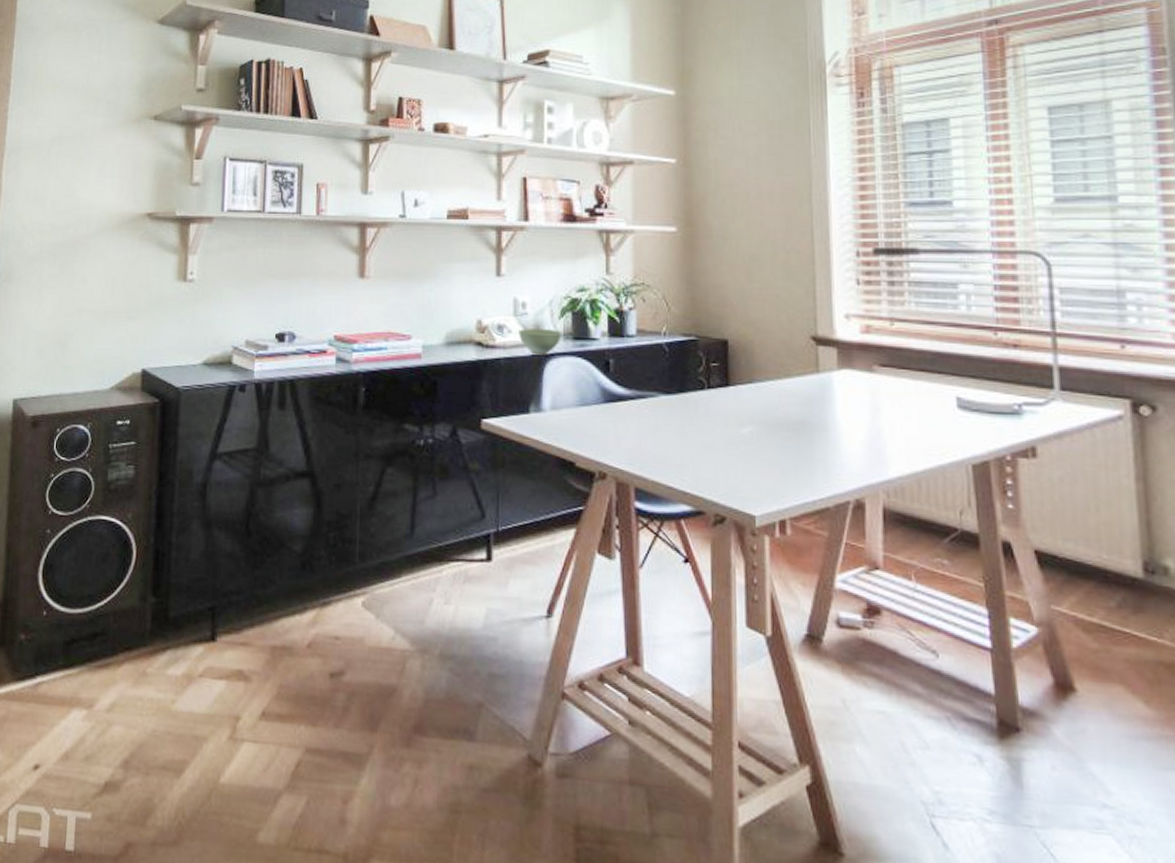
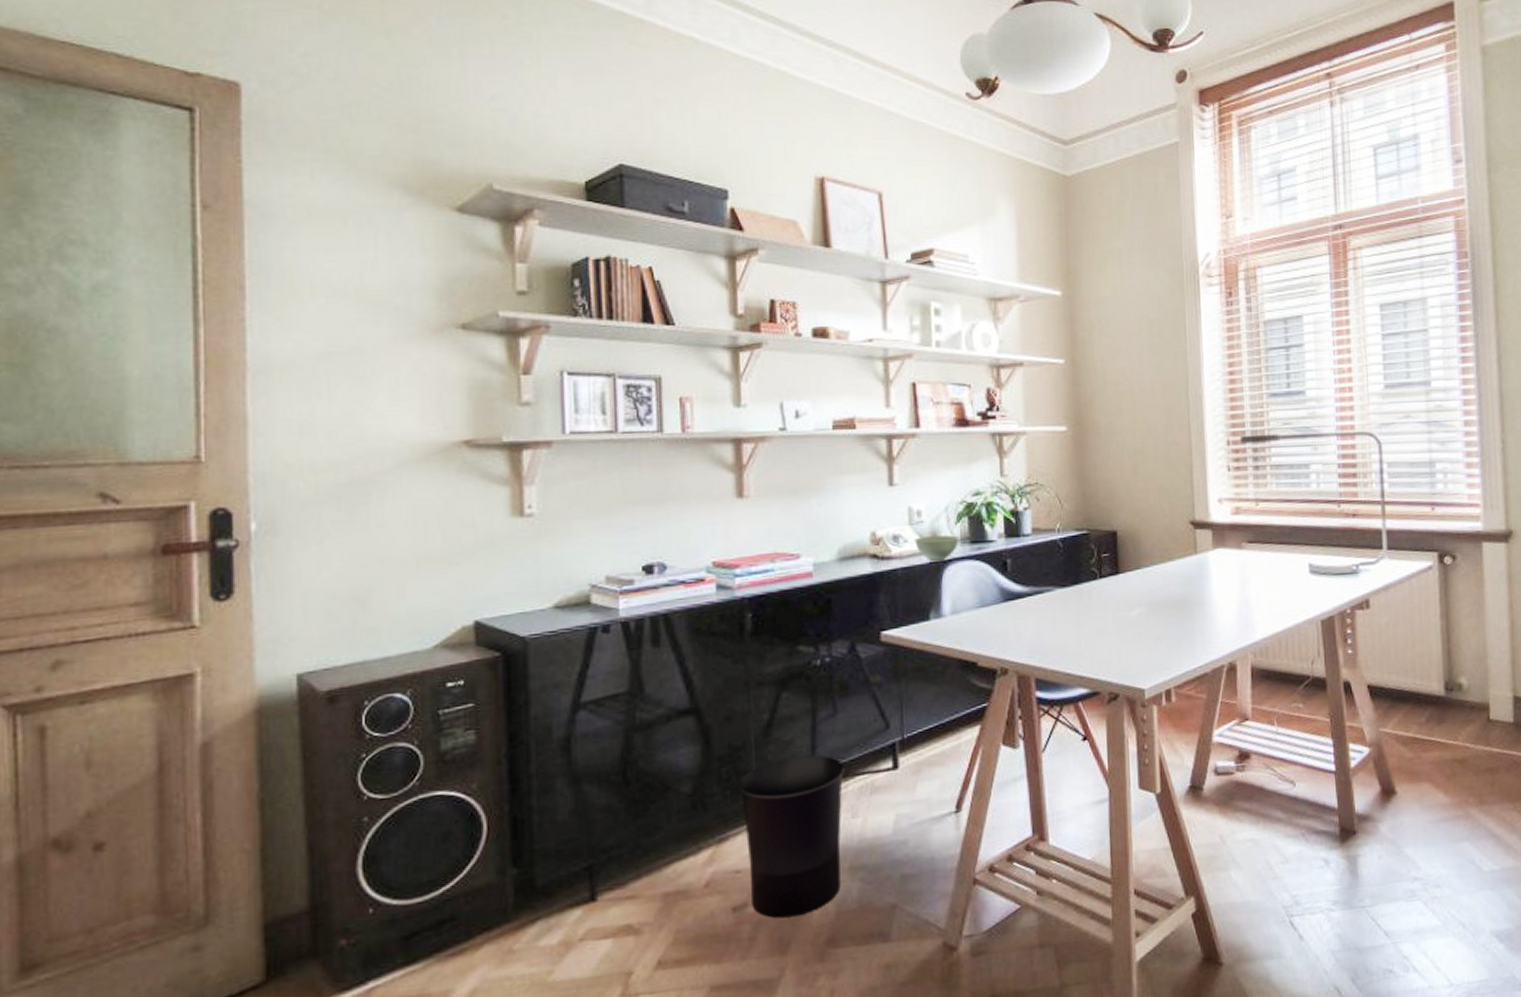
waste bin: none [344,532,440,695] -> present [739,754,844,919]

